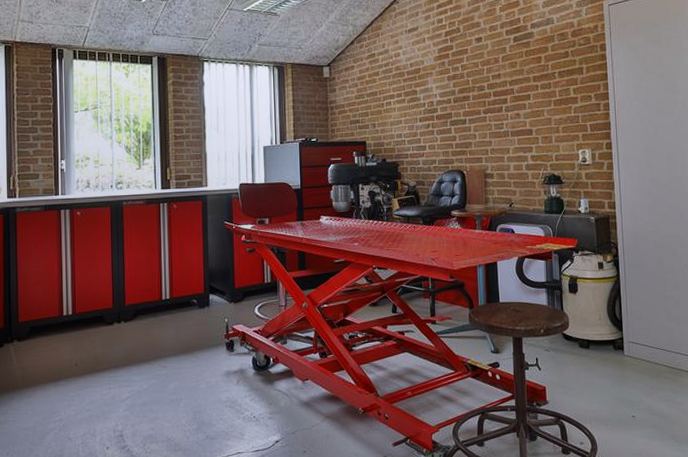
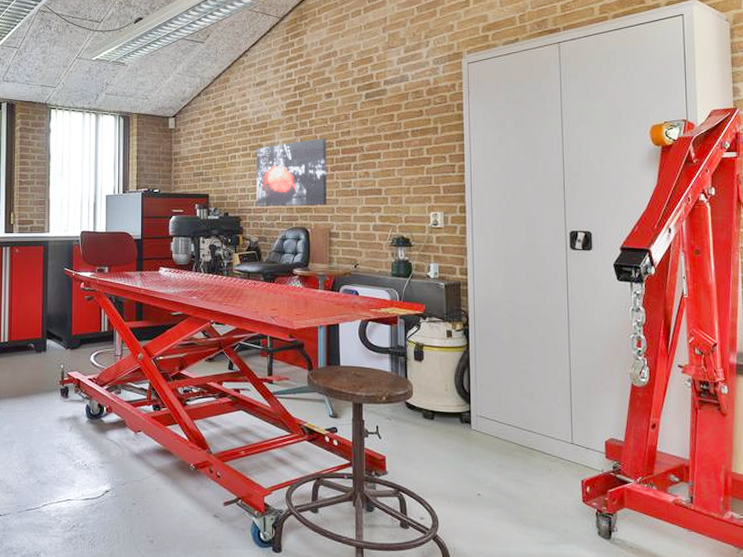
wall art: none [411,82,481,151] -> present [256,138,327,207]

